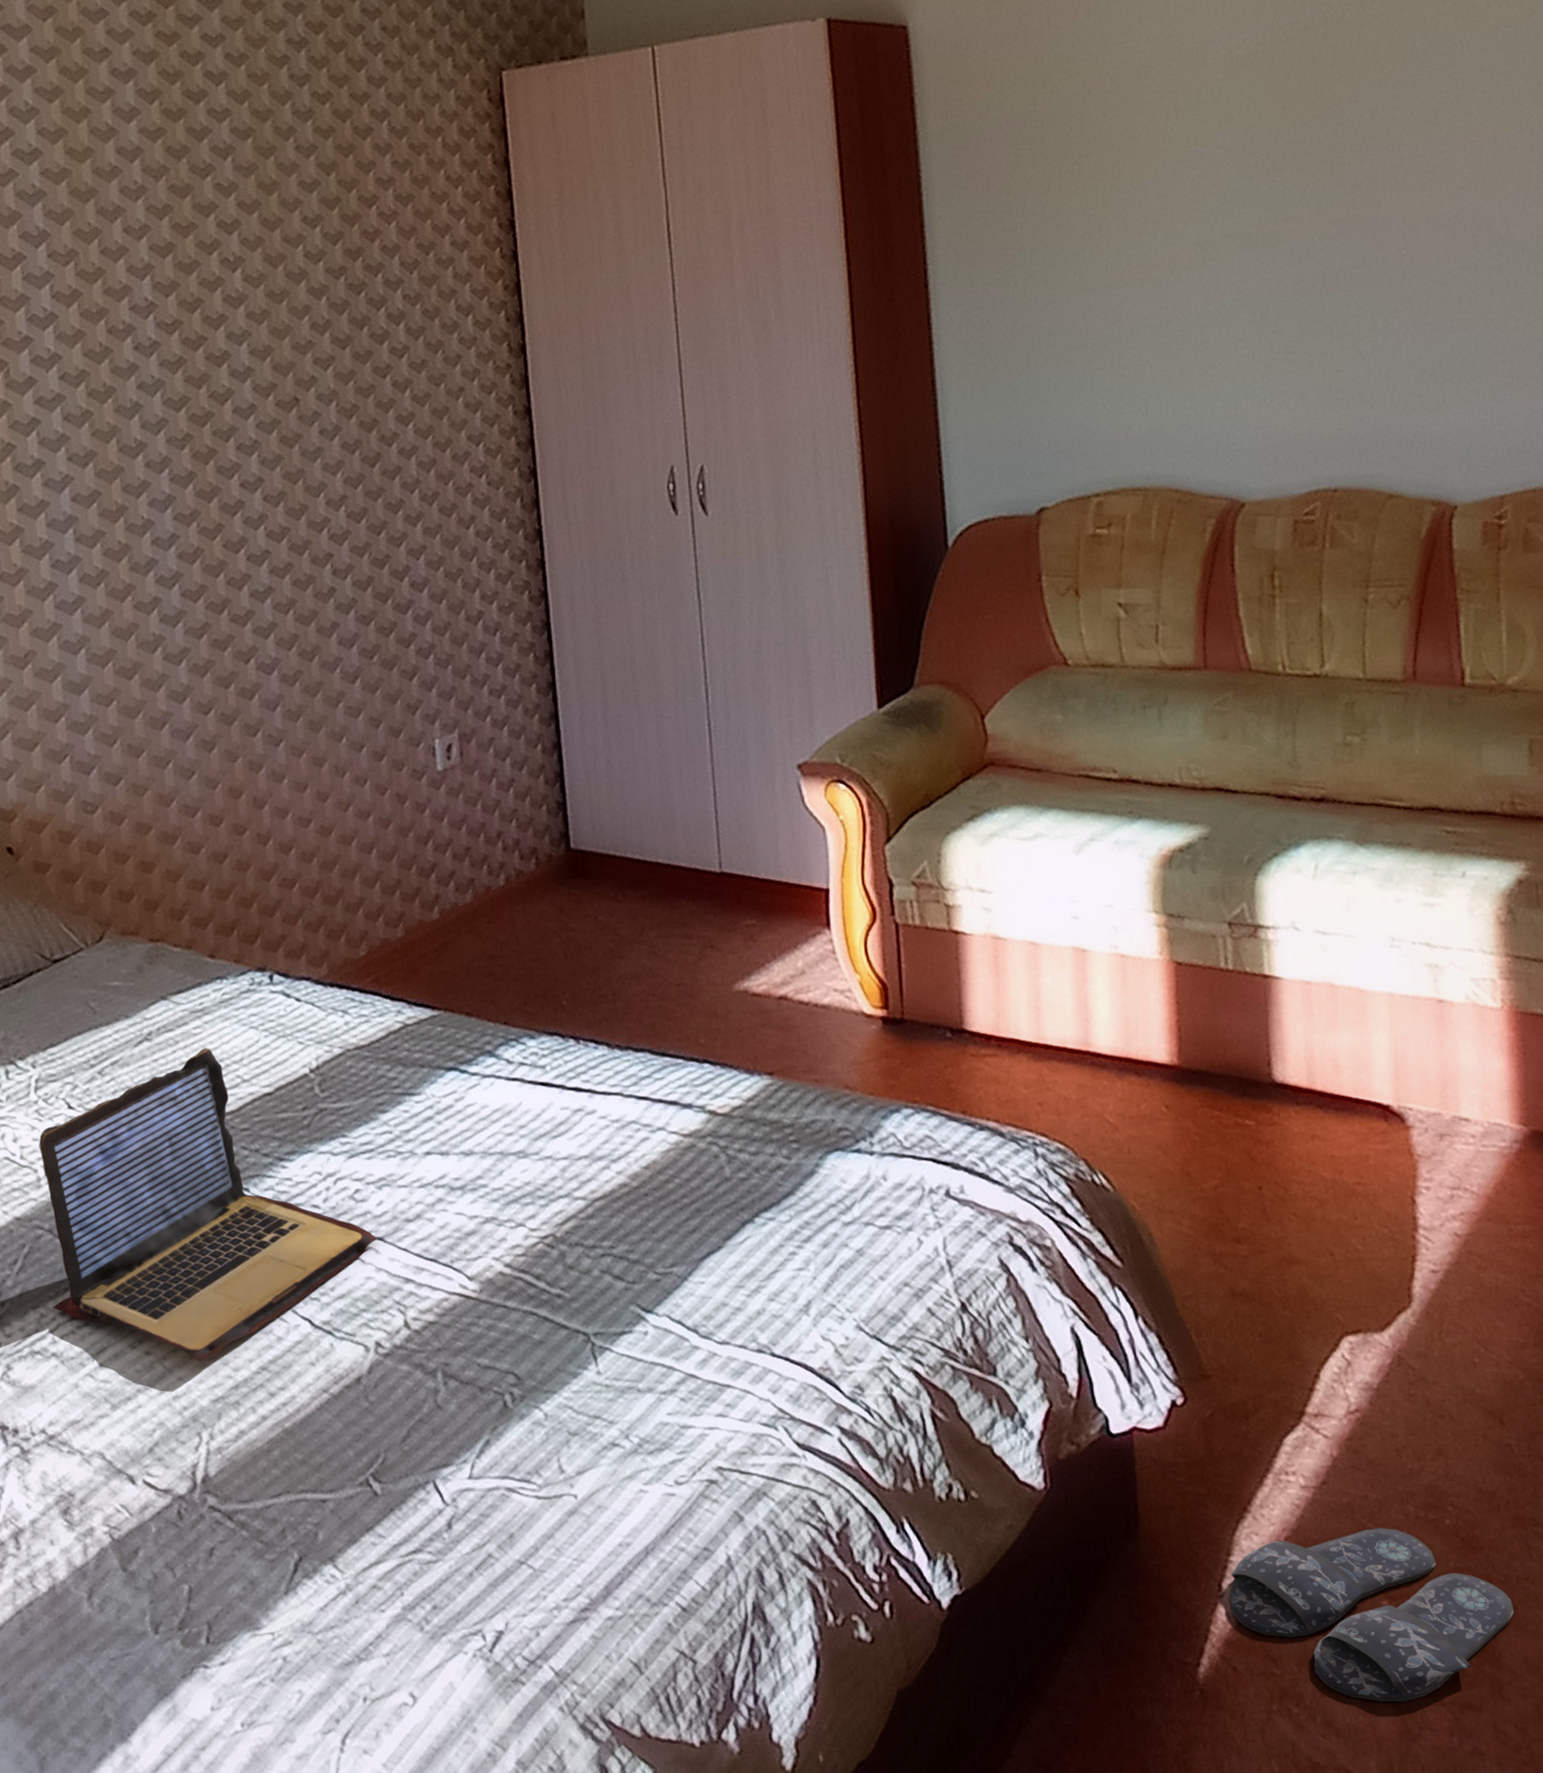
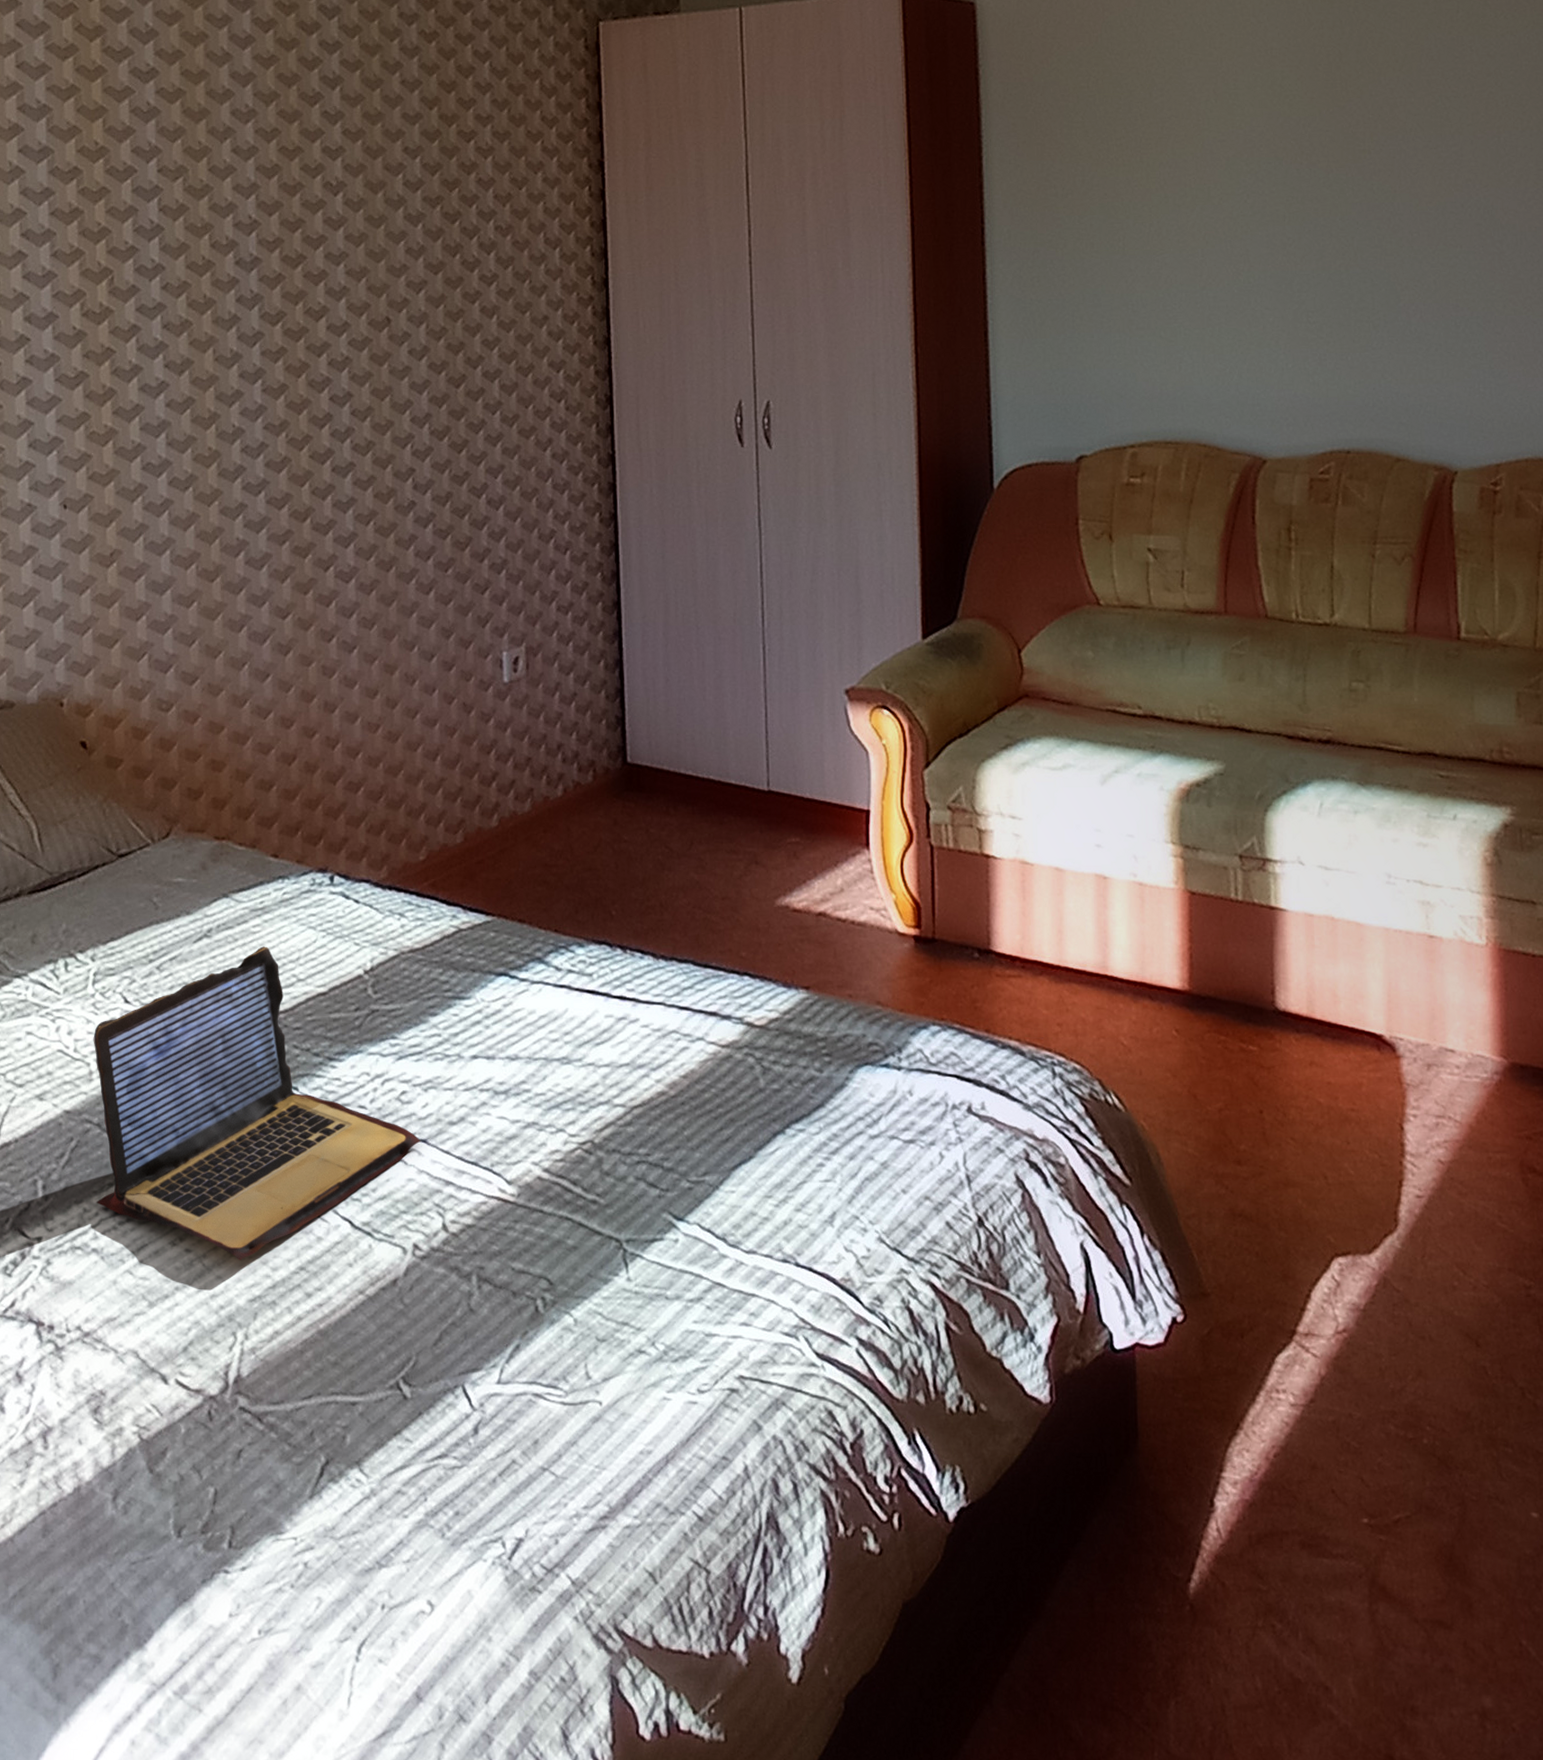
slippers: present [1229,1528,1514,1701] -> none [1220,1446,1484,1618]

